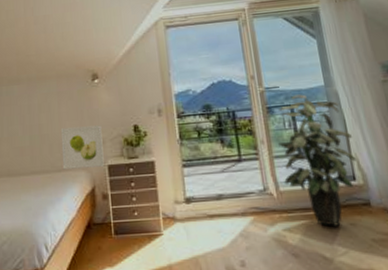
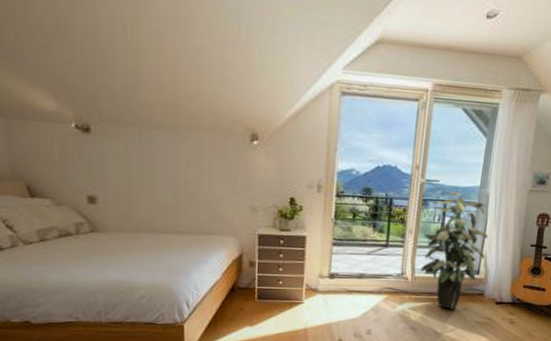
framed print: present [60,125,104,170] -> none [210,189,256,235]

